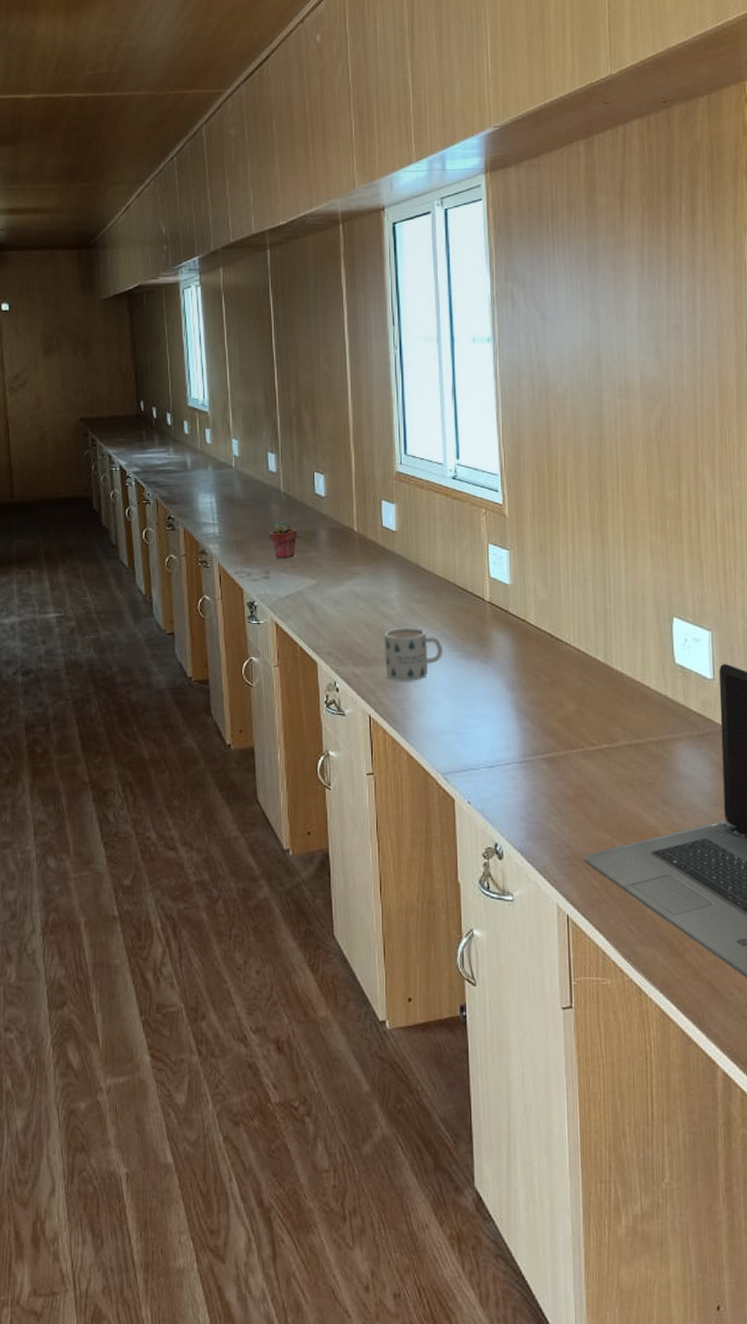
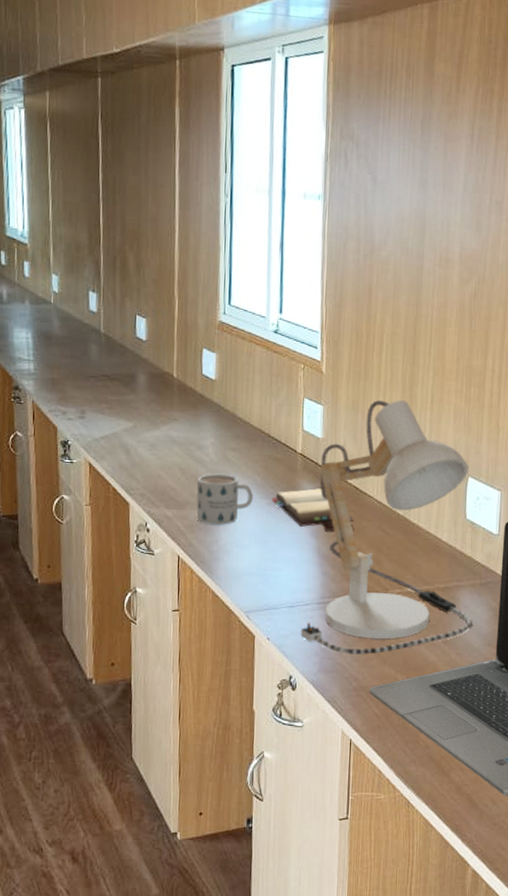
potted succulent: present [269,520,298,558] -> none [86,361,116,400]
hardback book: none [462,638,551,683] -> present [271,488,354,531]
desk lamp: none [503,539,694,818] -> present [300,400,473,655]

